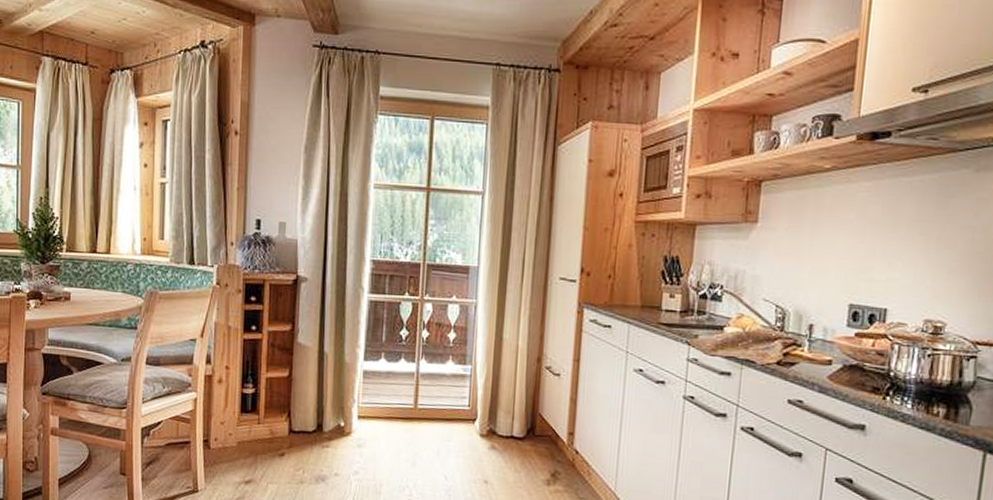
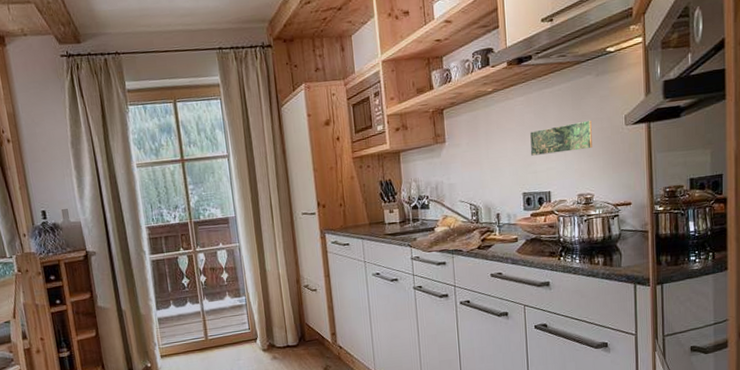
decorative tile: none [868,226,959,263] -> present [530,120,592,156]

